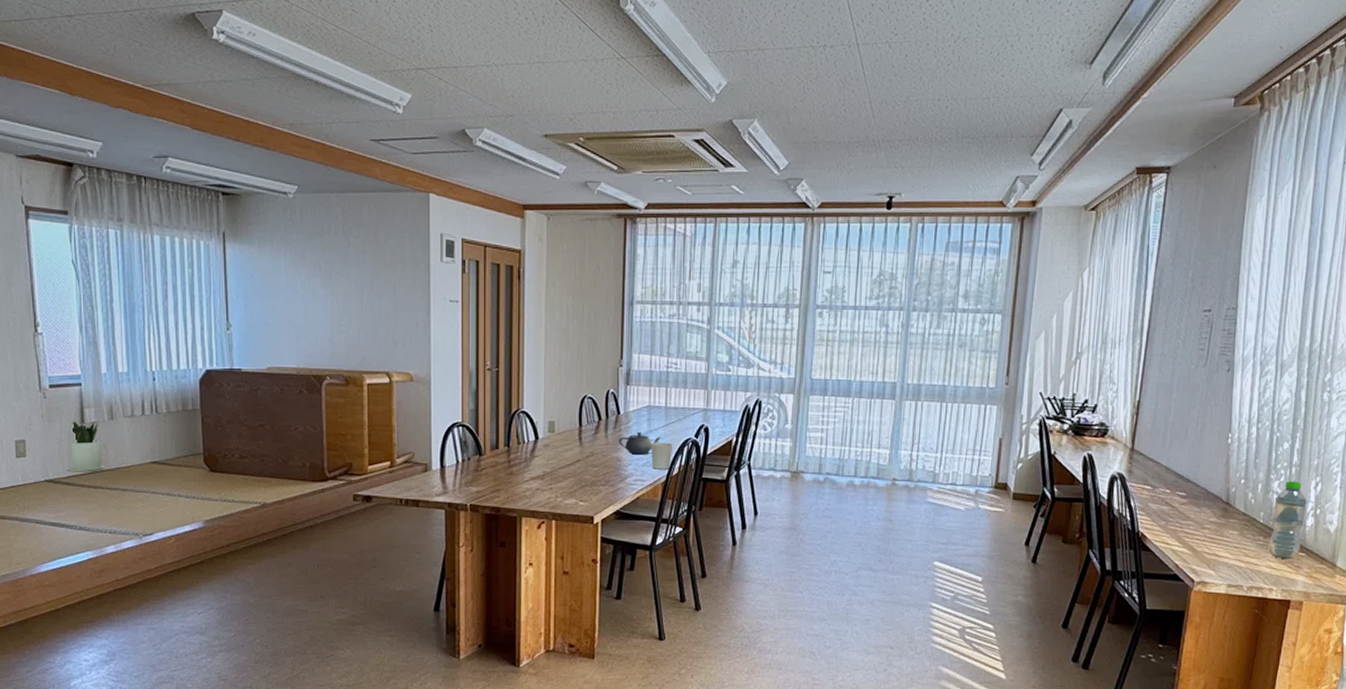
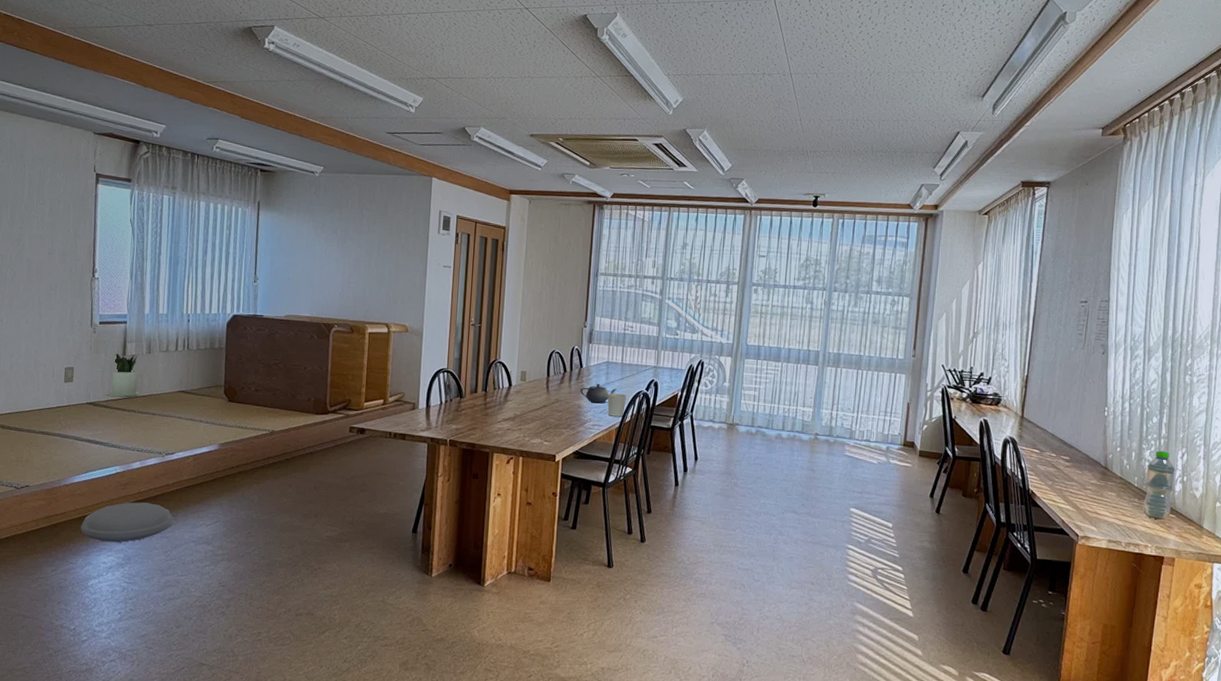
seat cushion: none [55,591,163,636] -> present [81,502,177,542]

